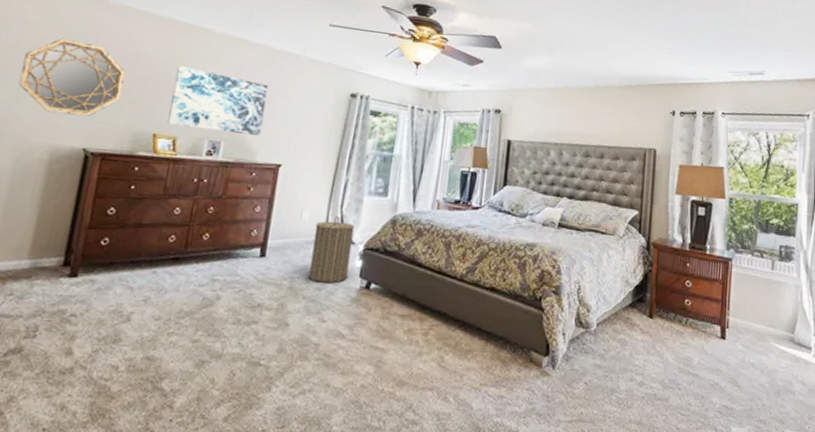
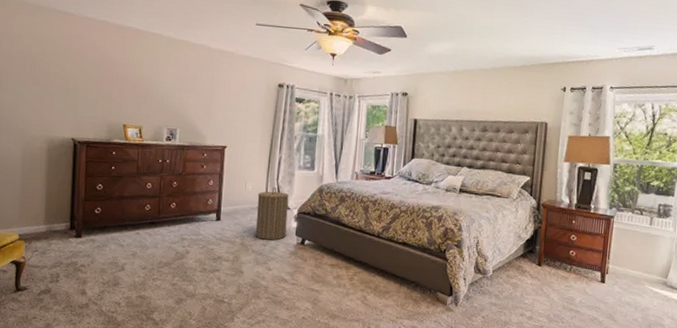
home mirror: present [18,38,125,117] -> none [16,48,95,113]
wall art: present [167,66,269,137] -> none [133,67,210,124]

